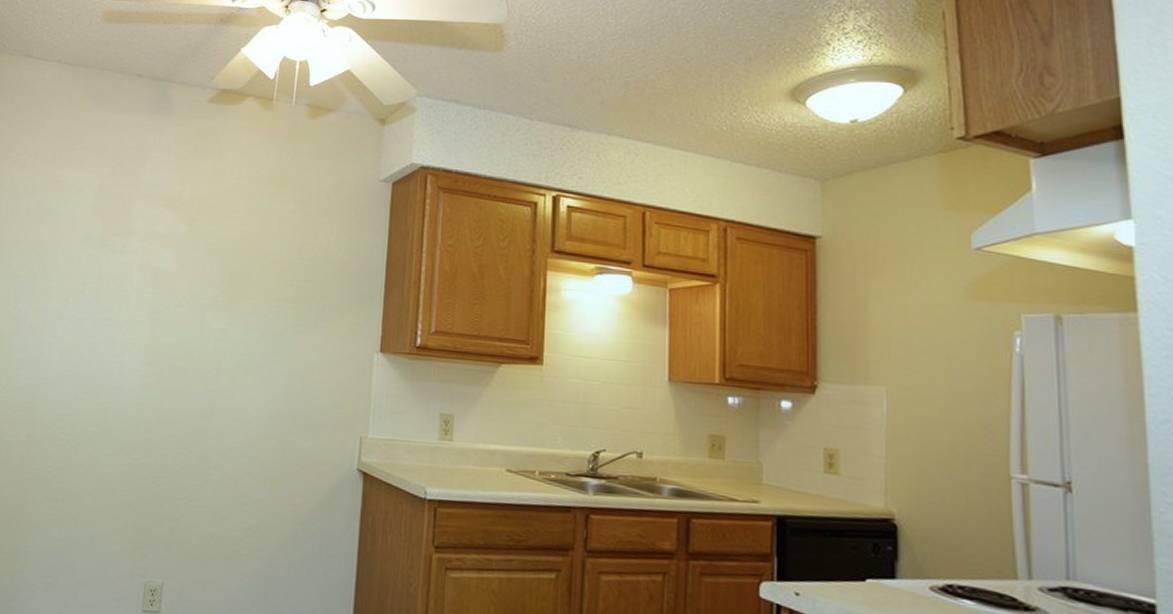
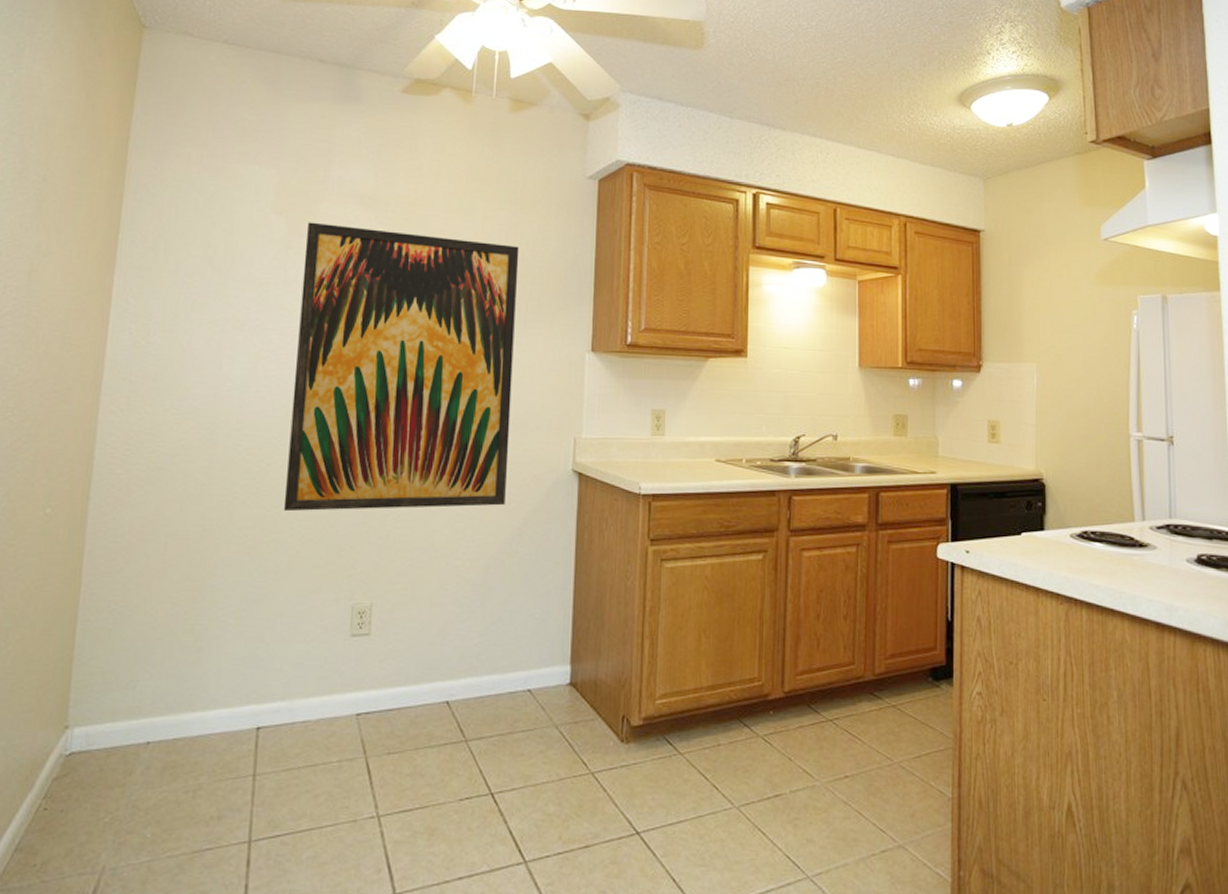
wall art: none [88,222,313,499] -> present [283,222,520,512]

